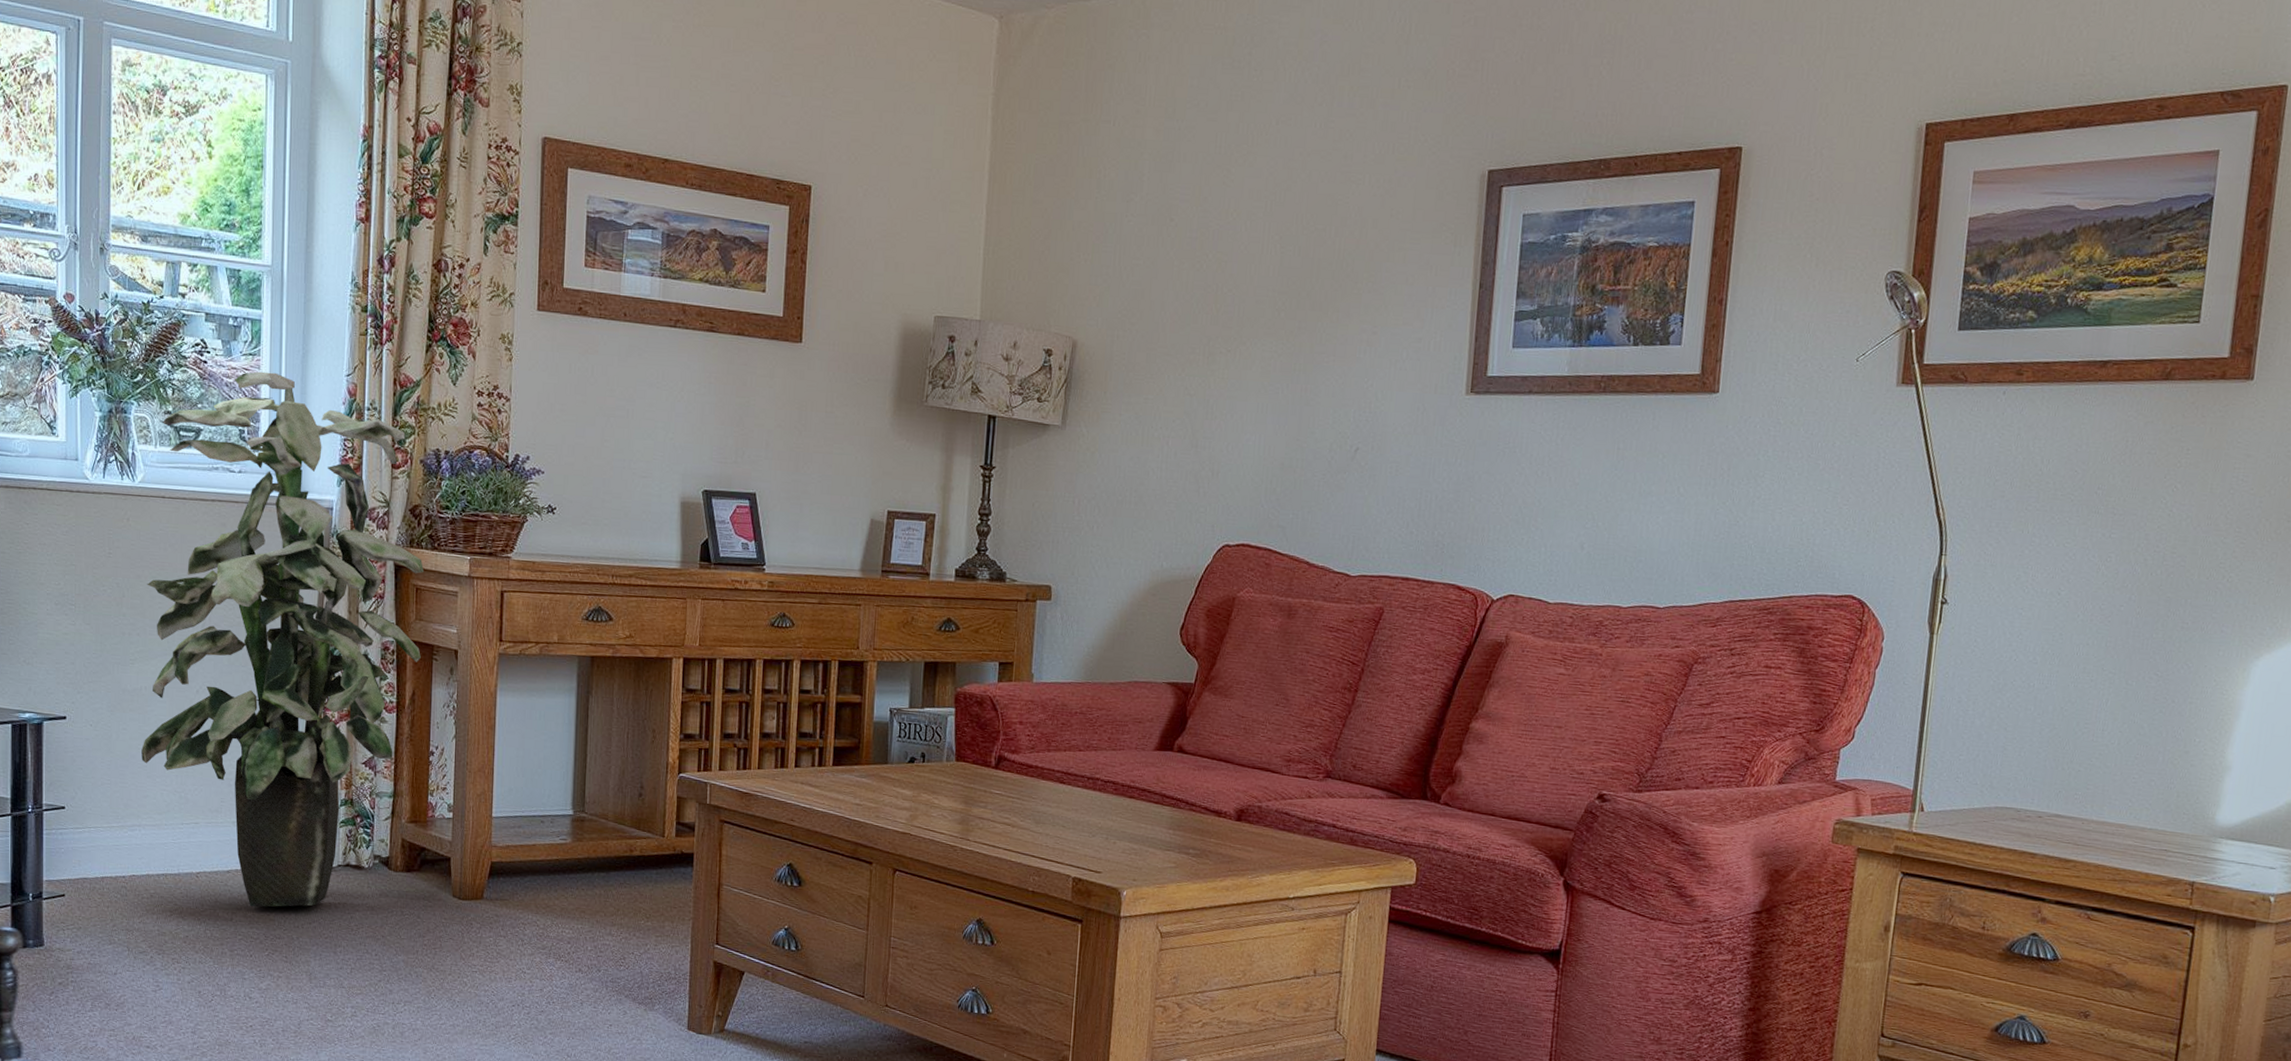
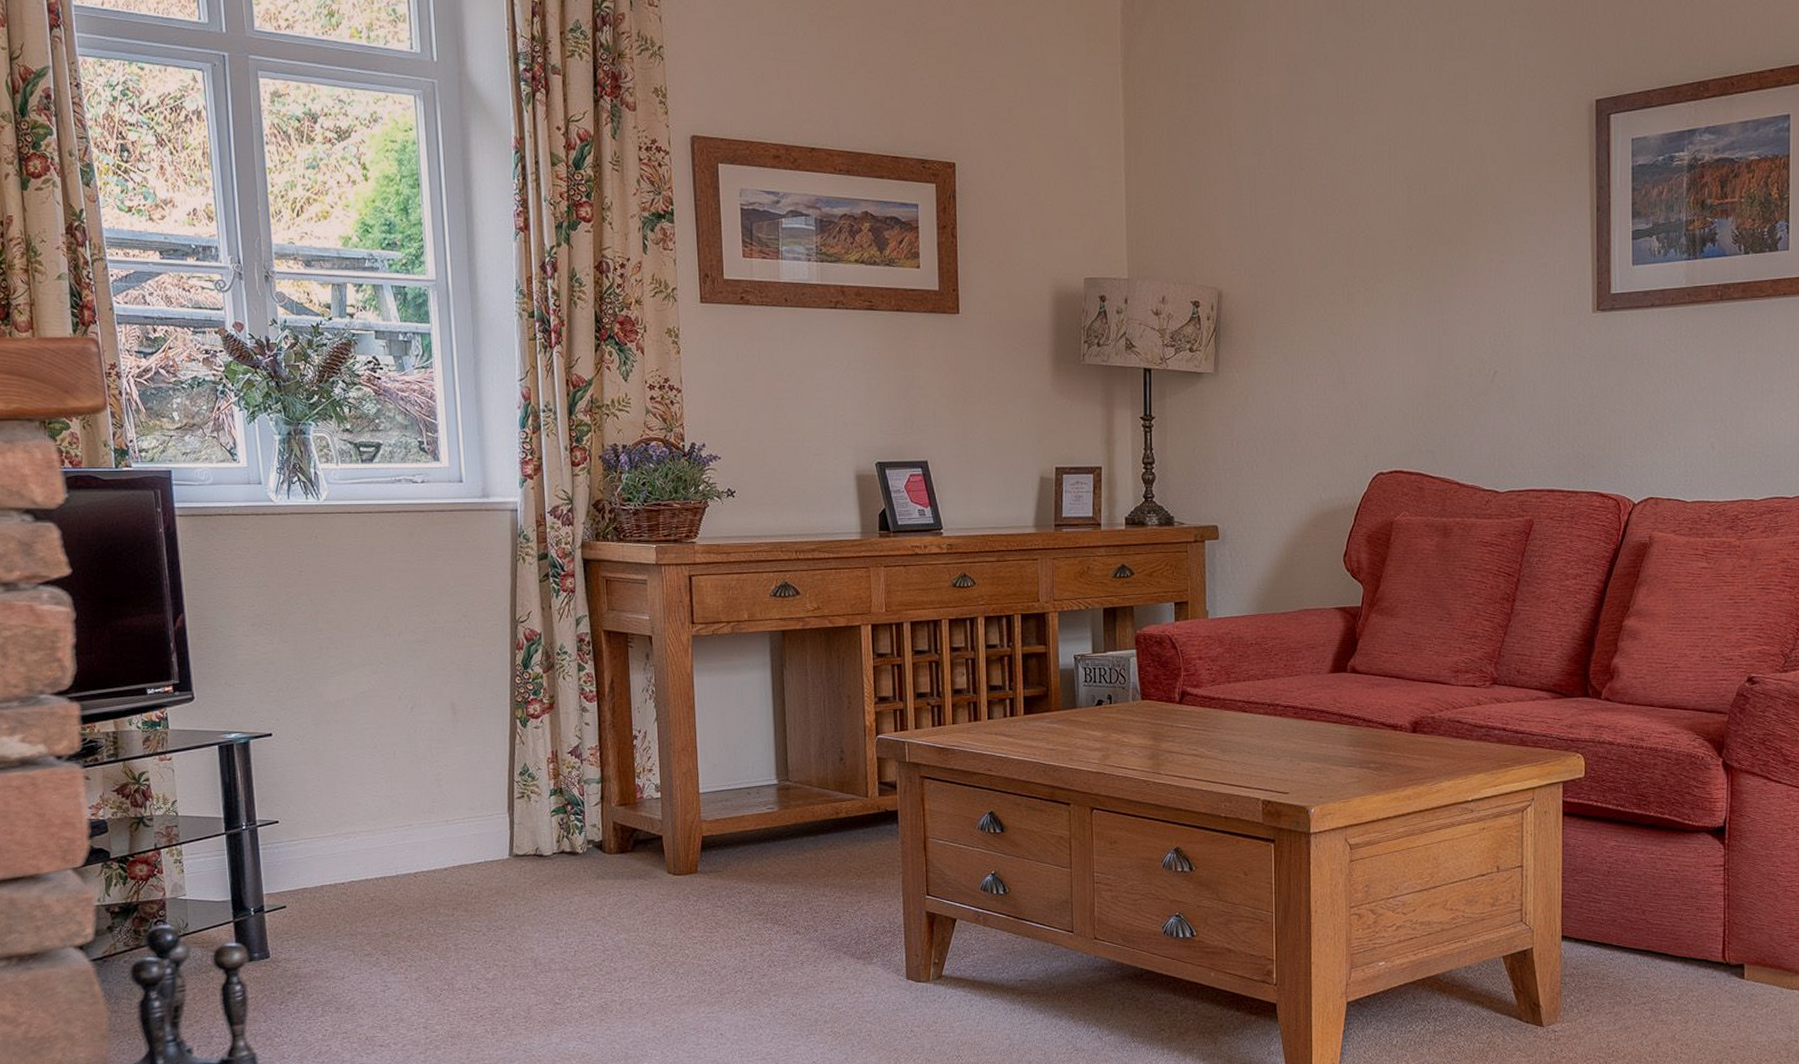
indoor plant: present [141,371,424,907] -> none [340,383,616,901]

